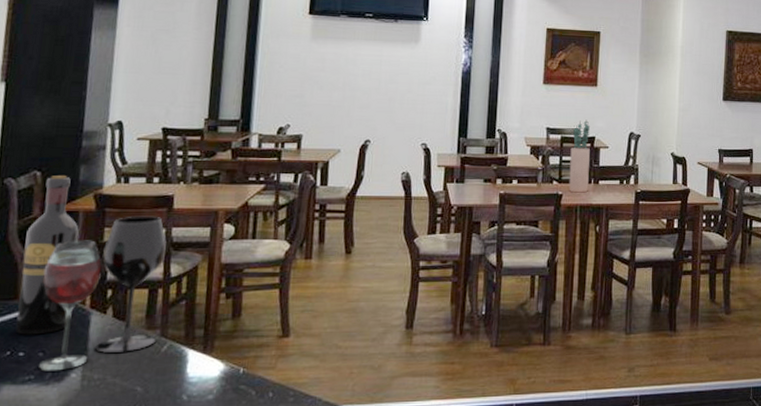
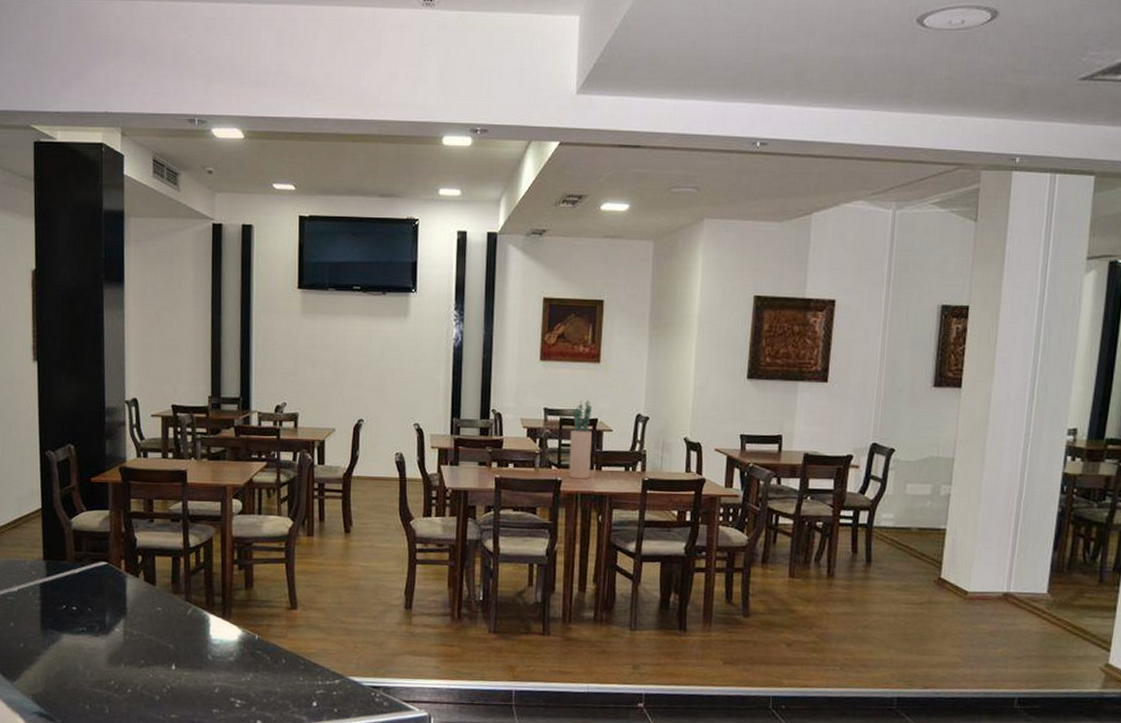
wine bottle: present [15,176,79,335] -> none [67,449,110,592]
wineglass: present [39,240,102,371] -> none [85,509,131,625]
wineglass: present [94,216,166,353] -> none [131,489,184,613]

